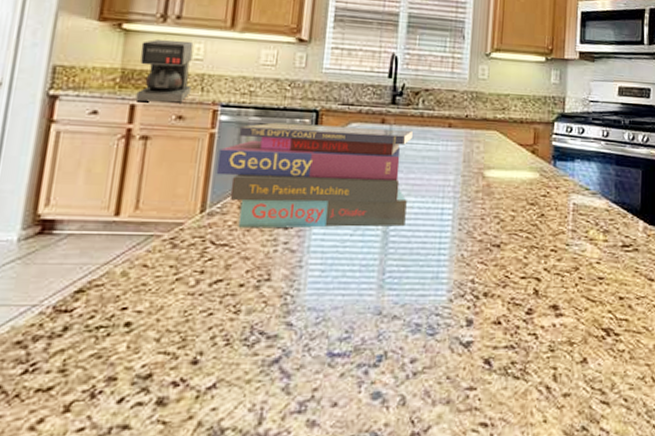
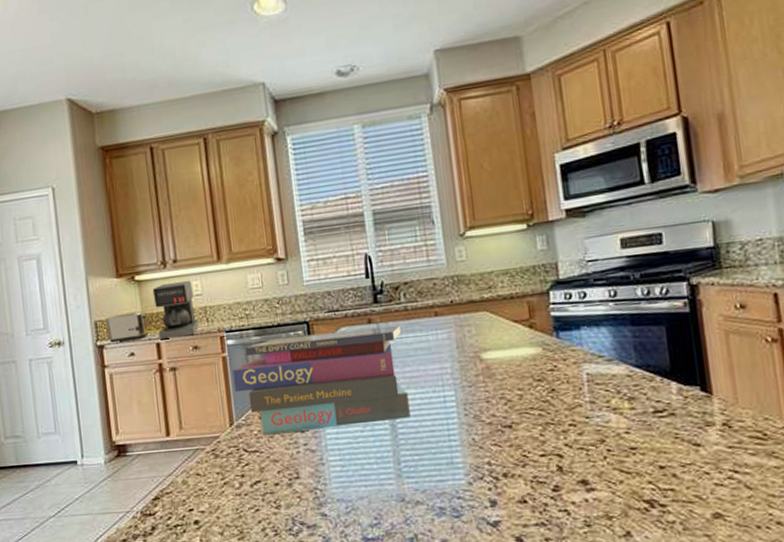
toaster: none [67,62,127,96] -> present [105,311,149,343]

